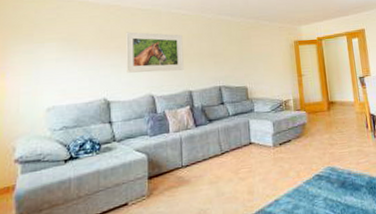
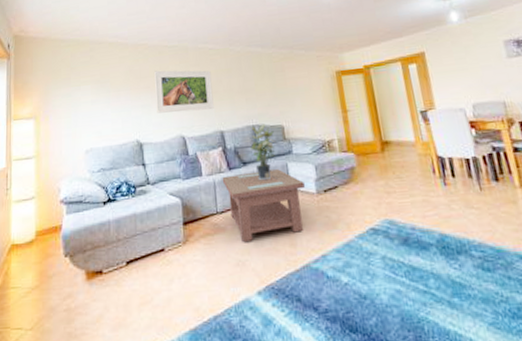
coffee table: none [188,125,263,193] -> present [222,169,305,243]
potted plant: none [216,85,240,137] -> present [250,123,276,181]

